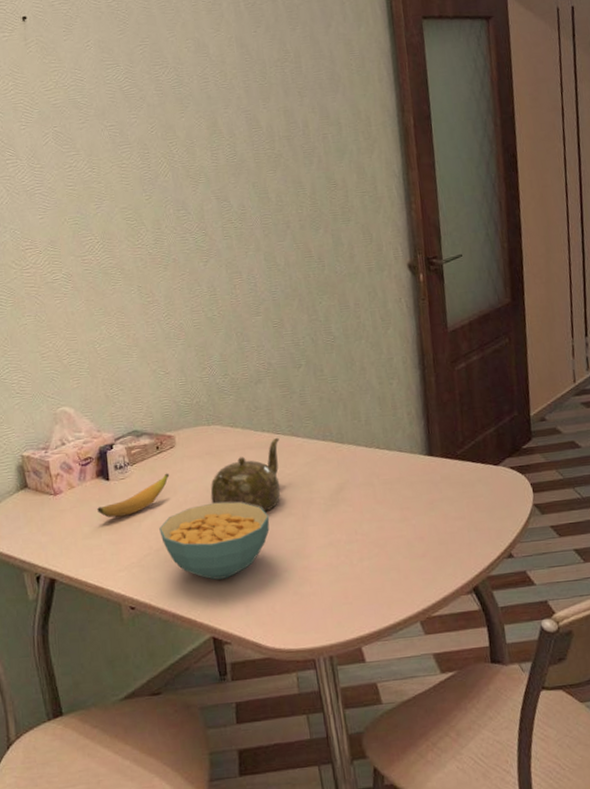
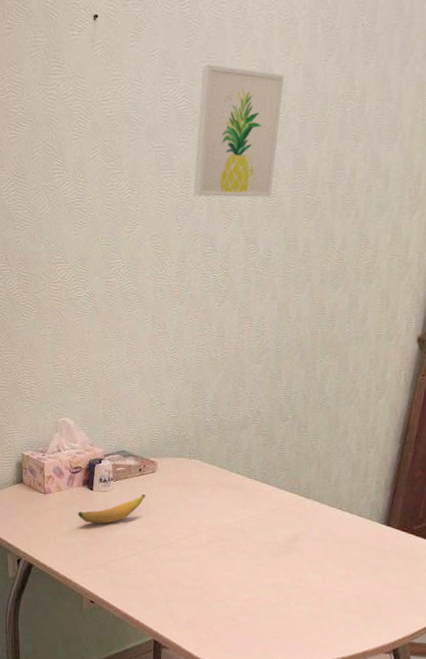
wall art: none [139,47,232,166] -> present [193,64,284,197]
cereal bowl: present [159,501,270,580] -> none [127,527,226,595]
teapot: present [210,437,281,512] -> none [177,481,251,545]

